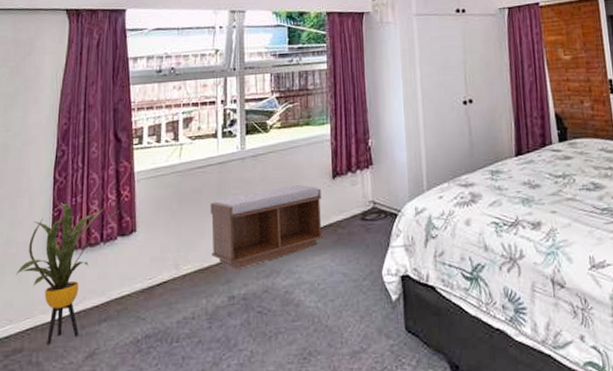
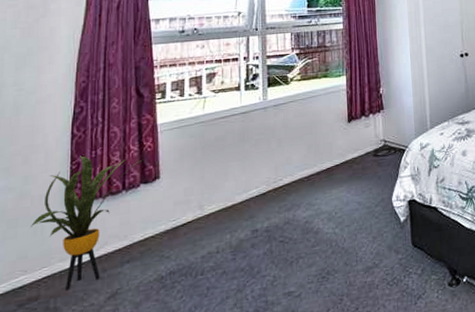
bench: present [210,185,324,270] -> none [234,129,341,206]

